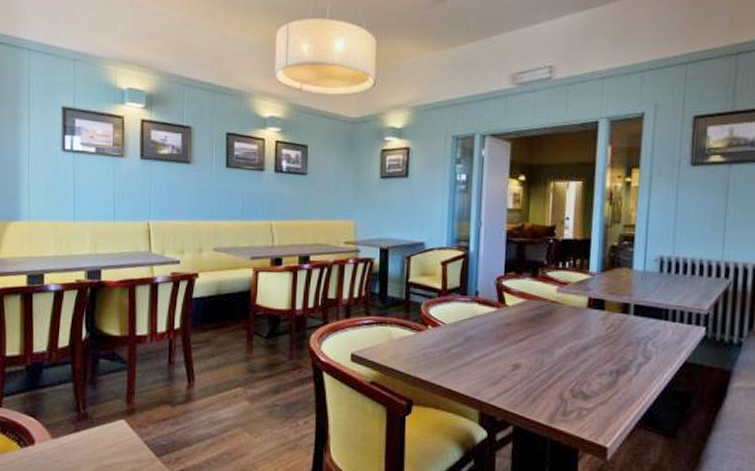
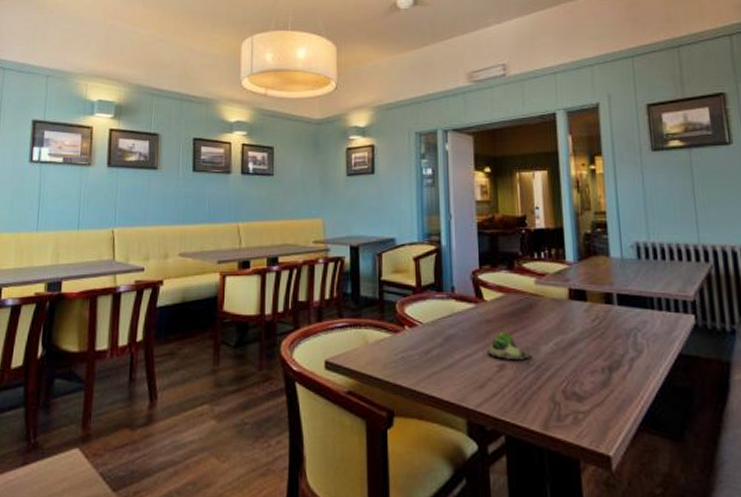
succulent plant: none [504,334,545,360] -> present [487,331,531,359]

